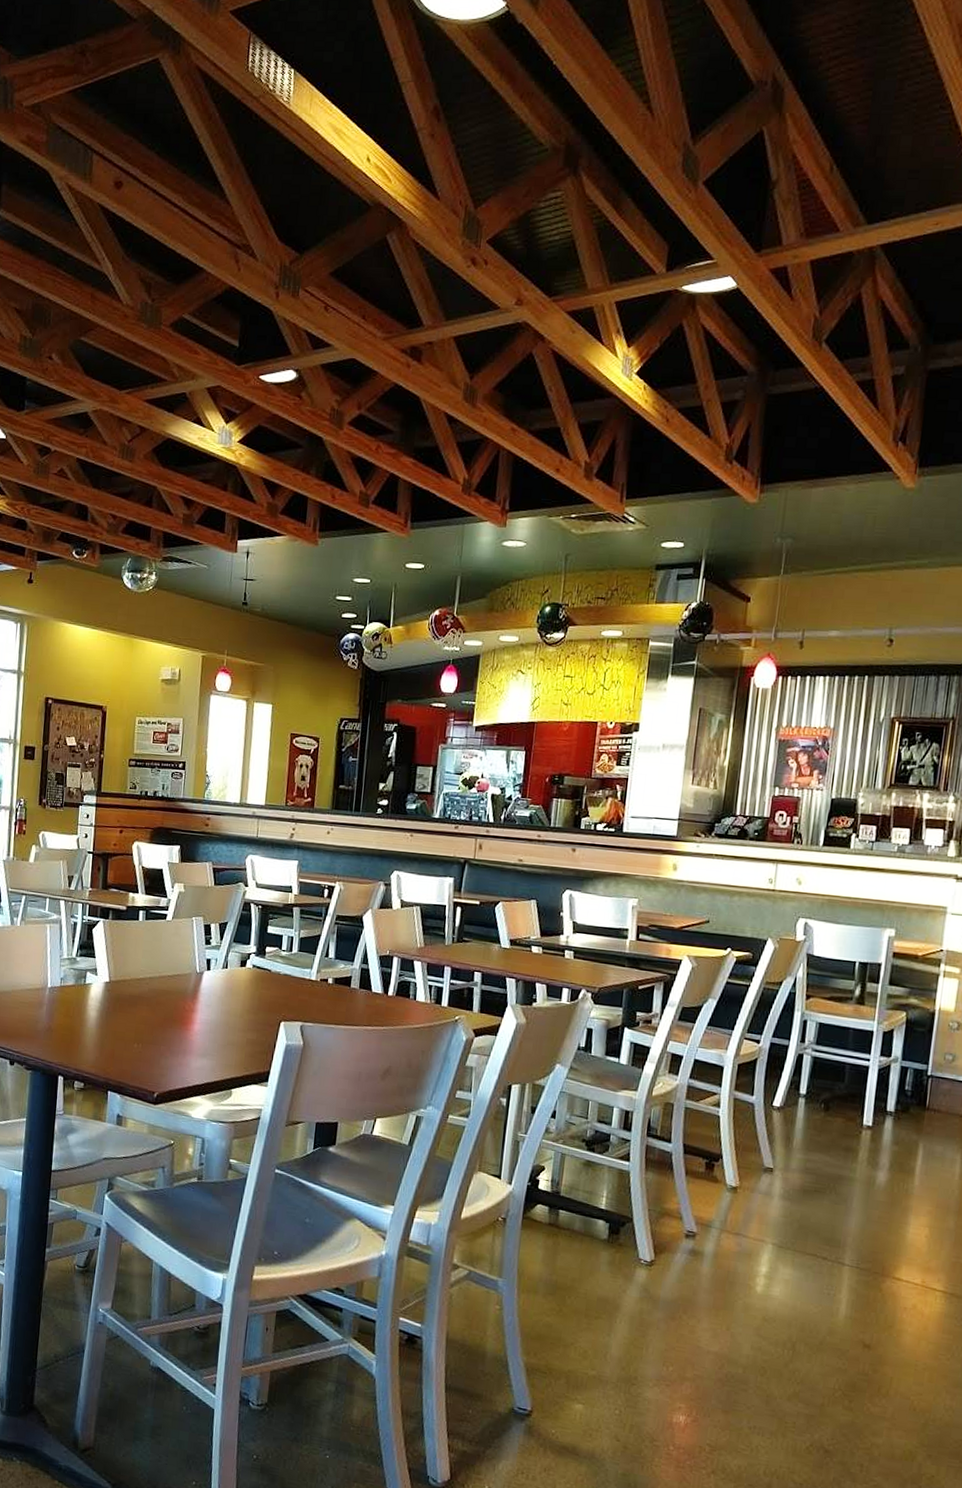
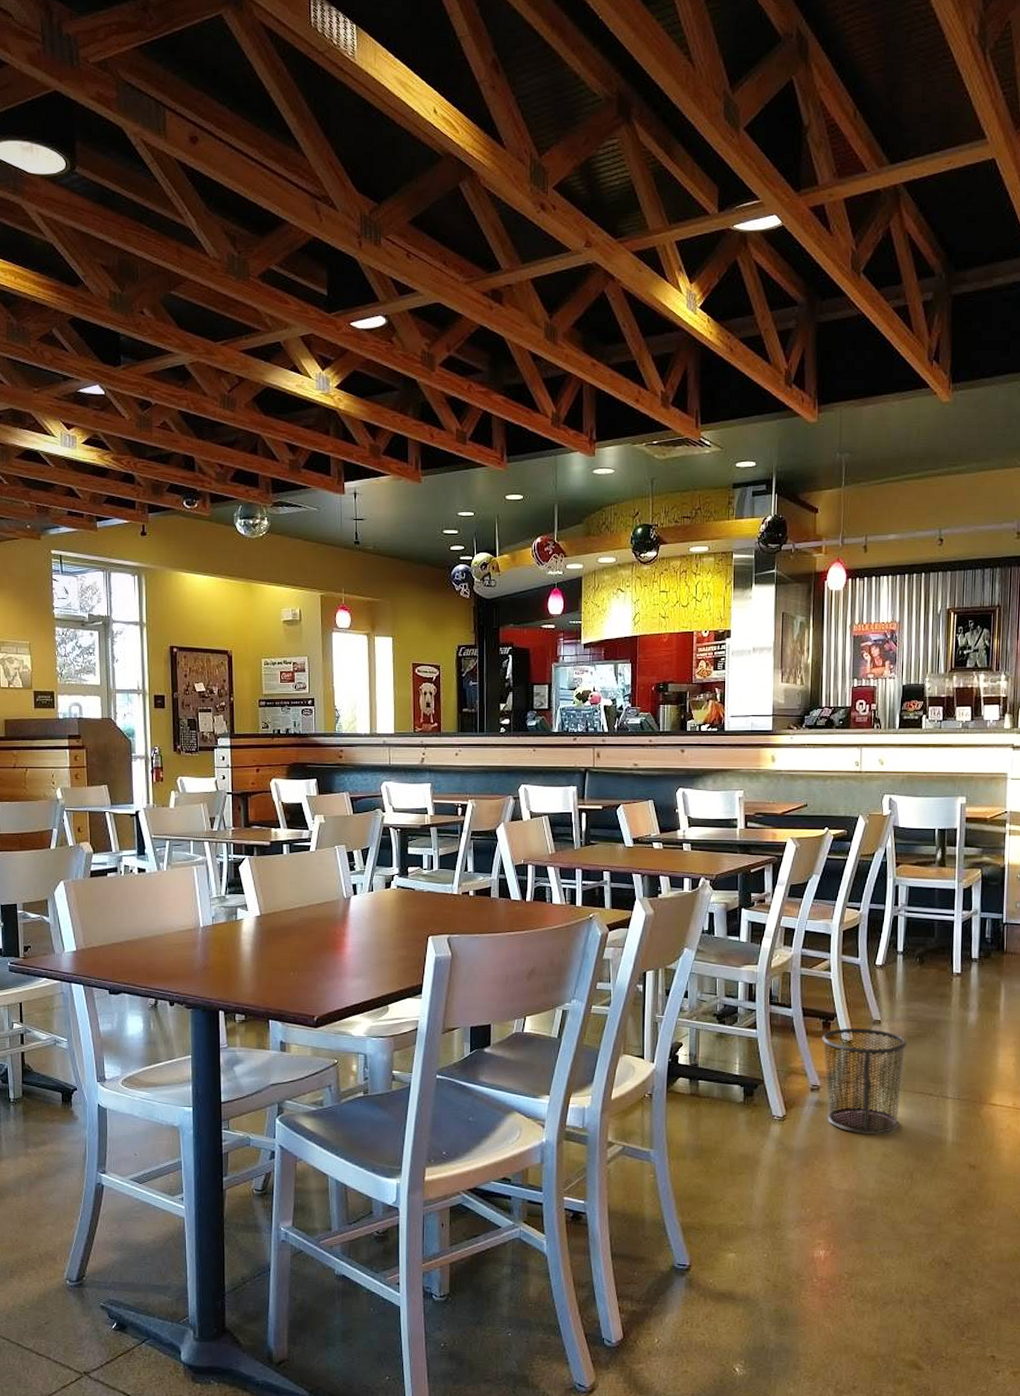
waste bin: none [701,1172,802,1296] -> present [821,1027,908,1135]

